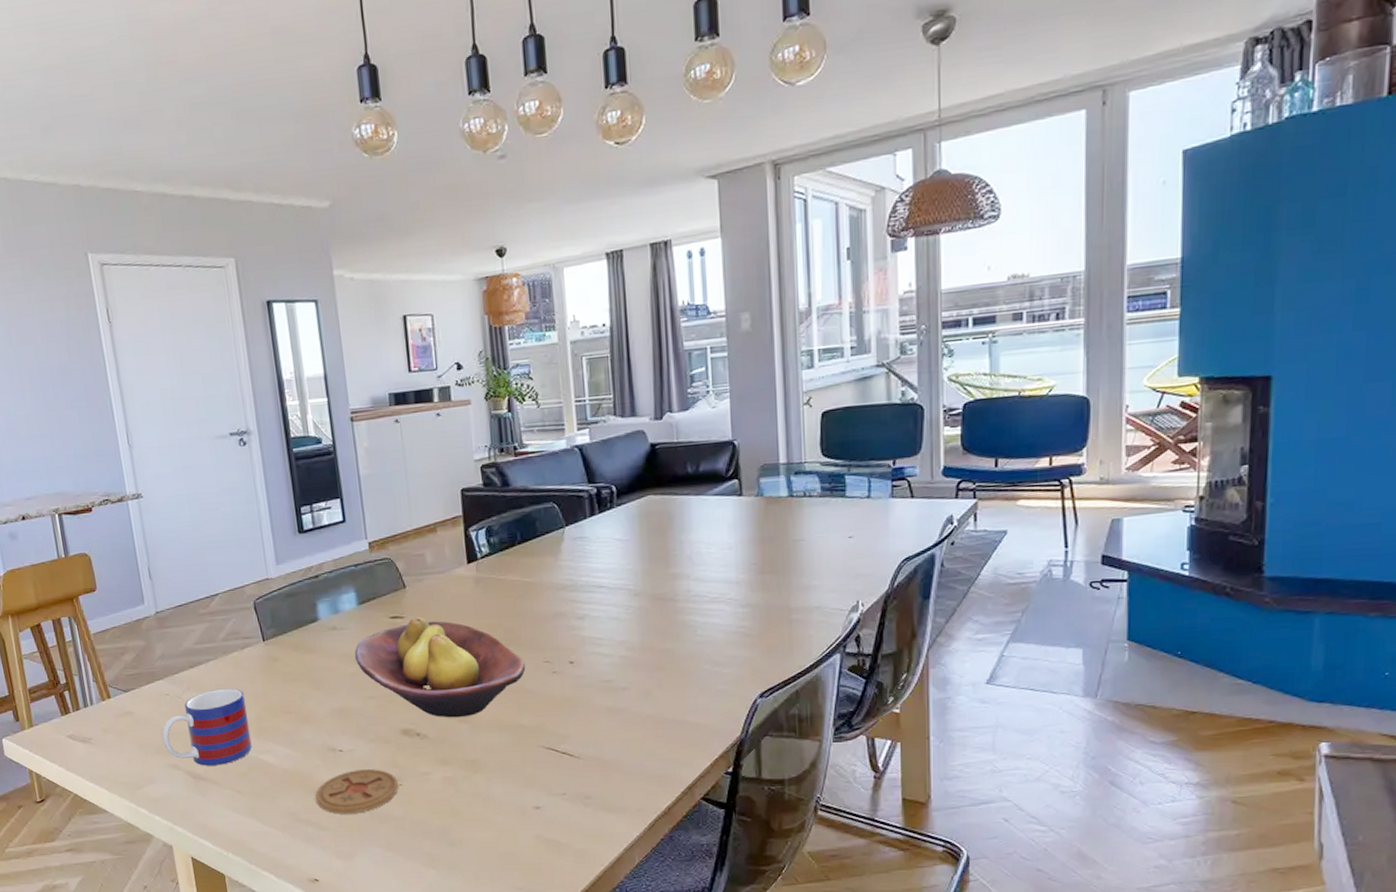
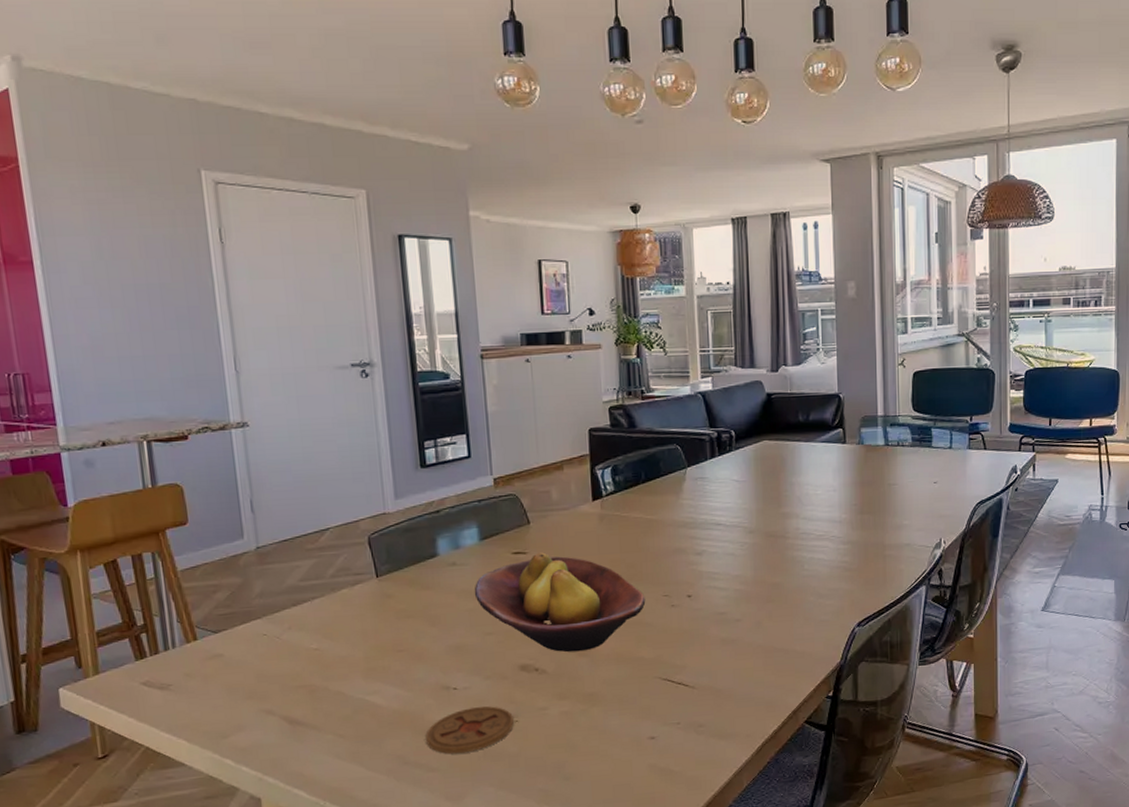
mug: present [161,688,253,766] -> none [255,626,359,710]

